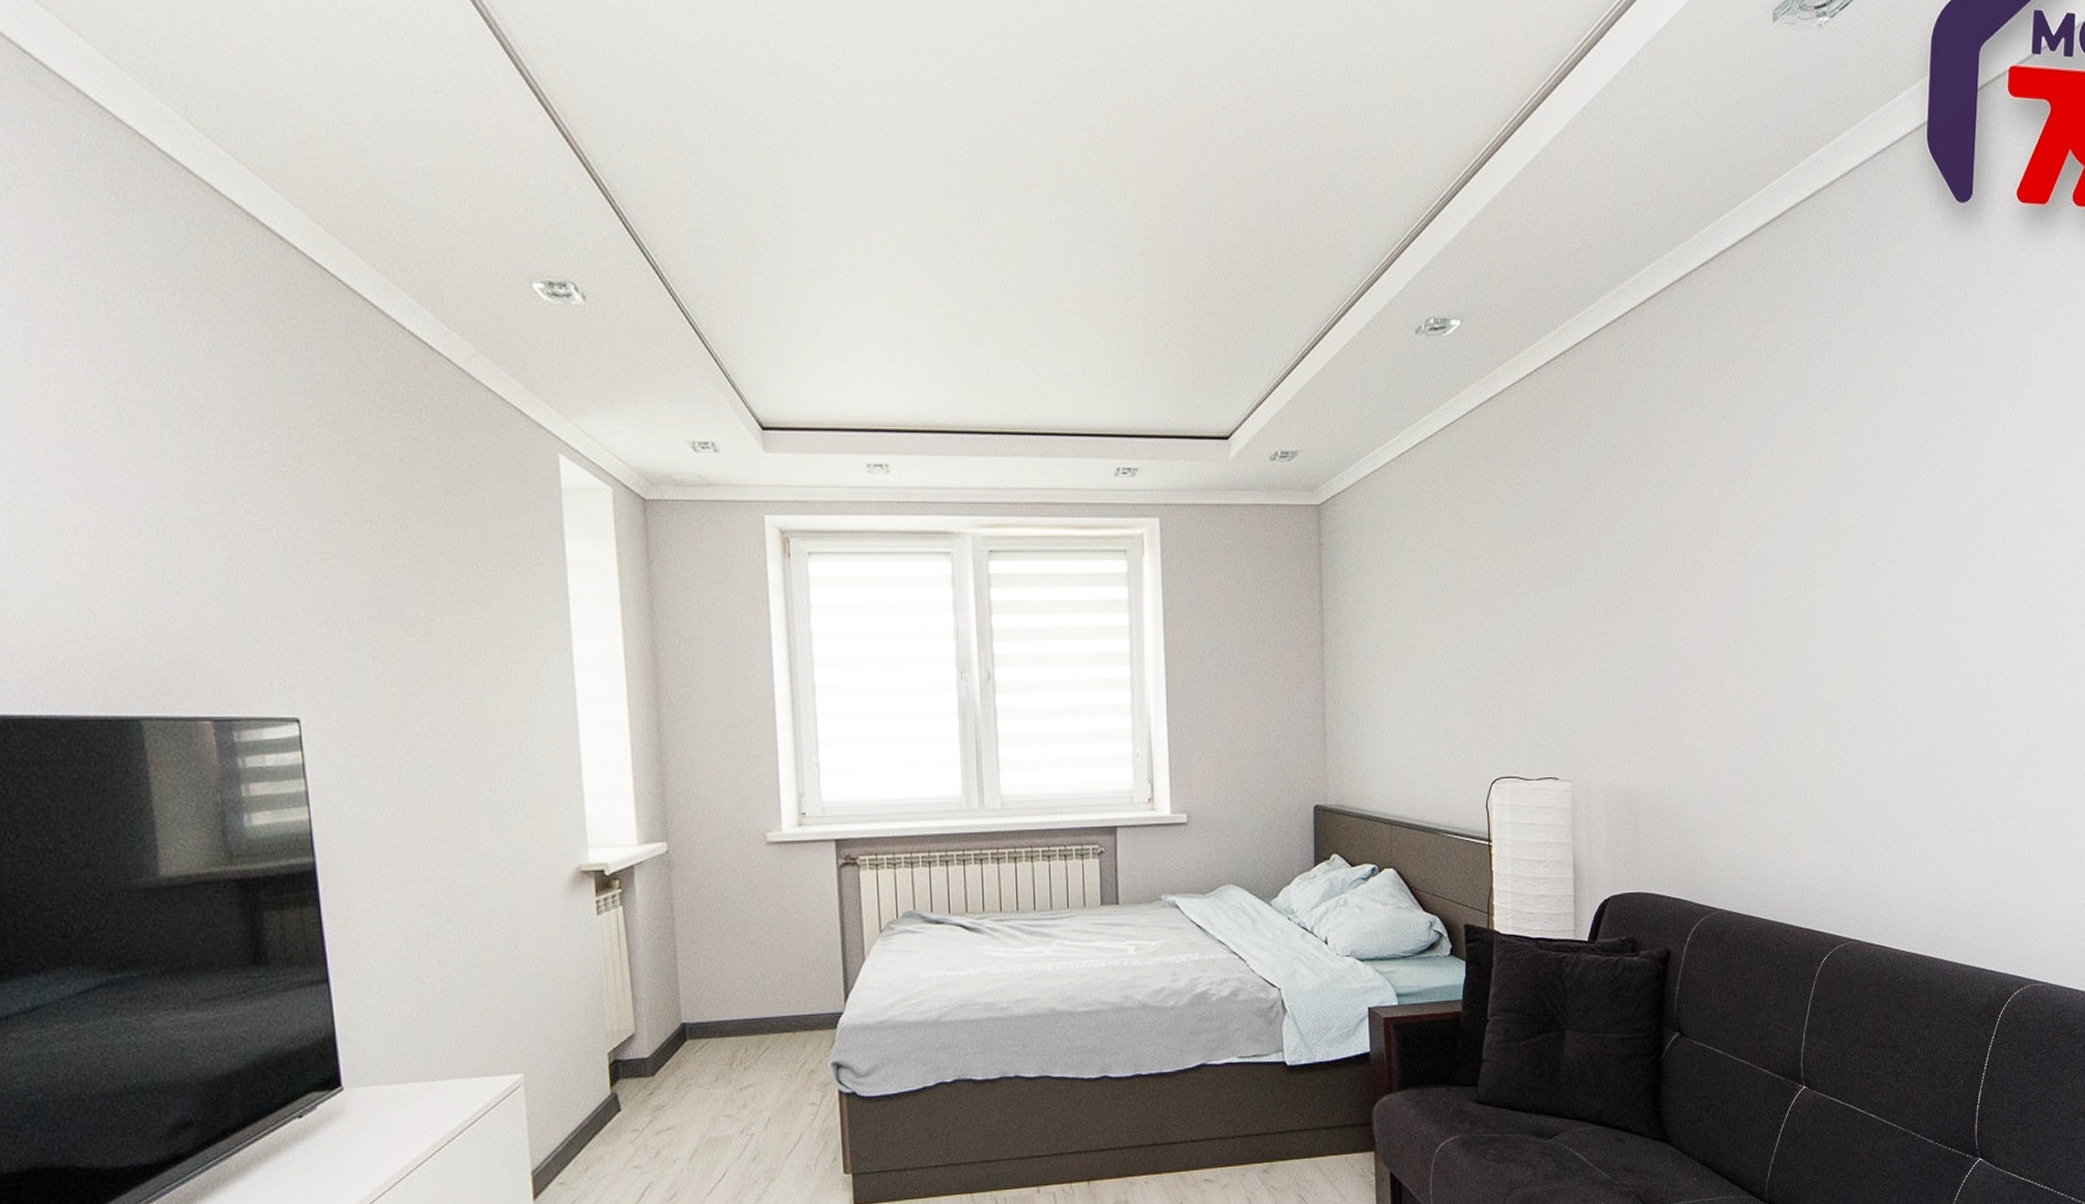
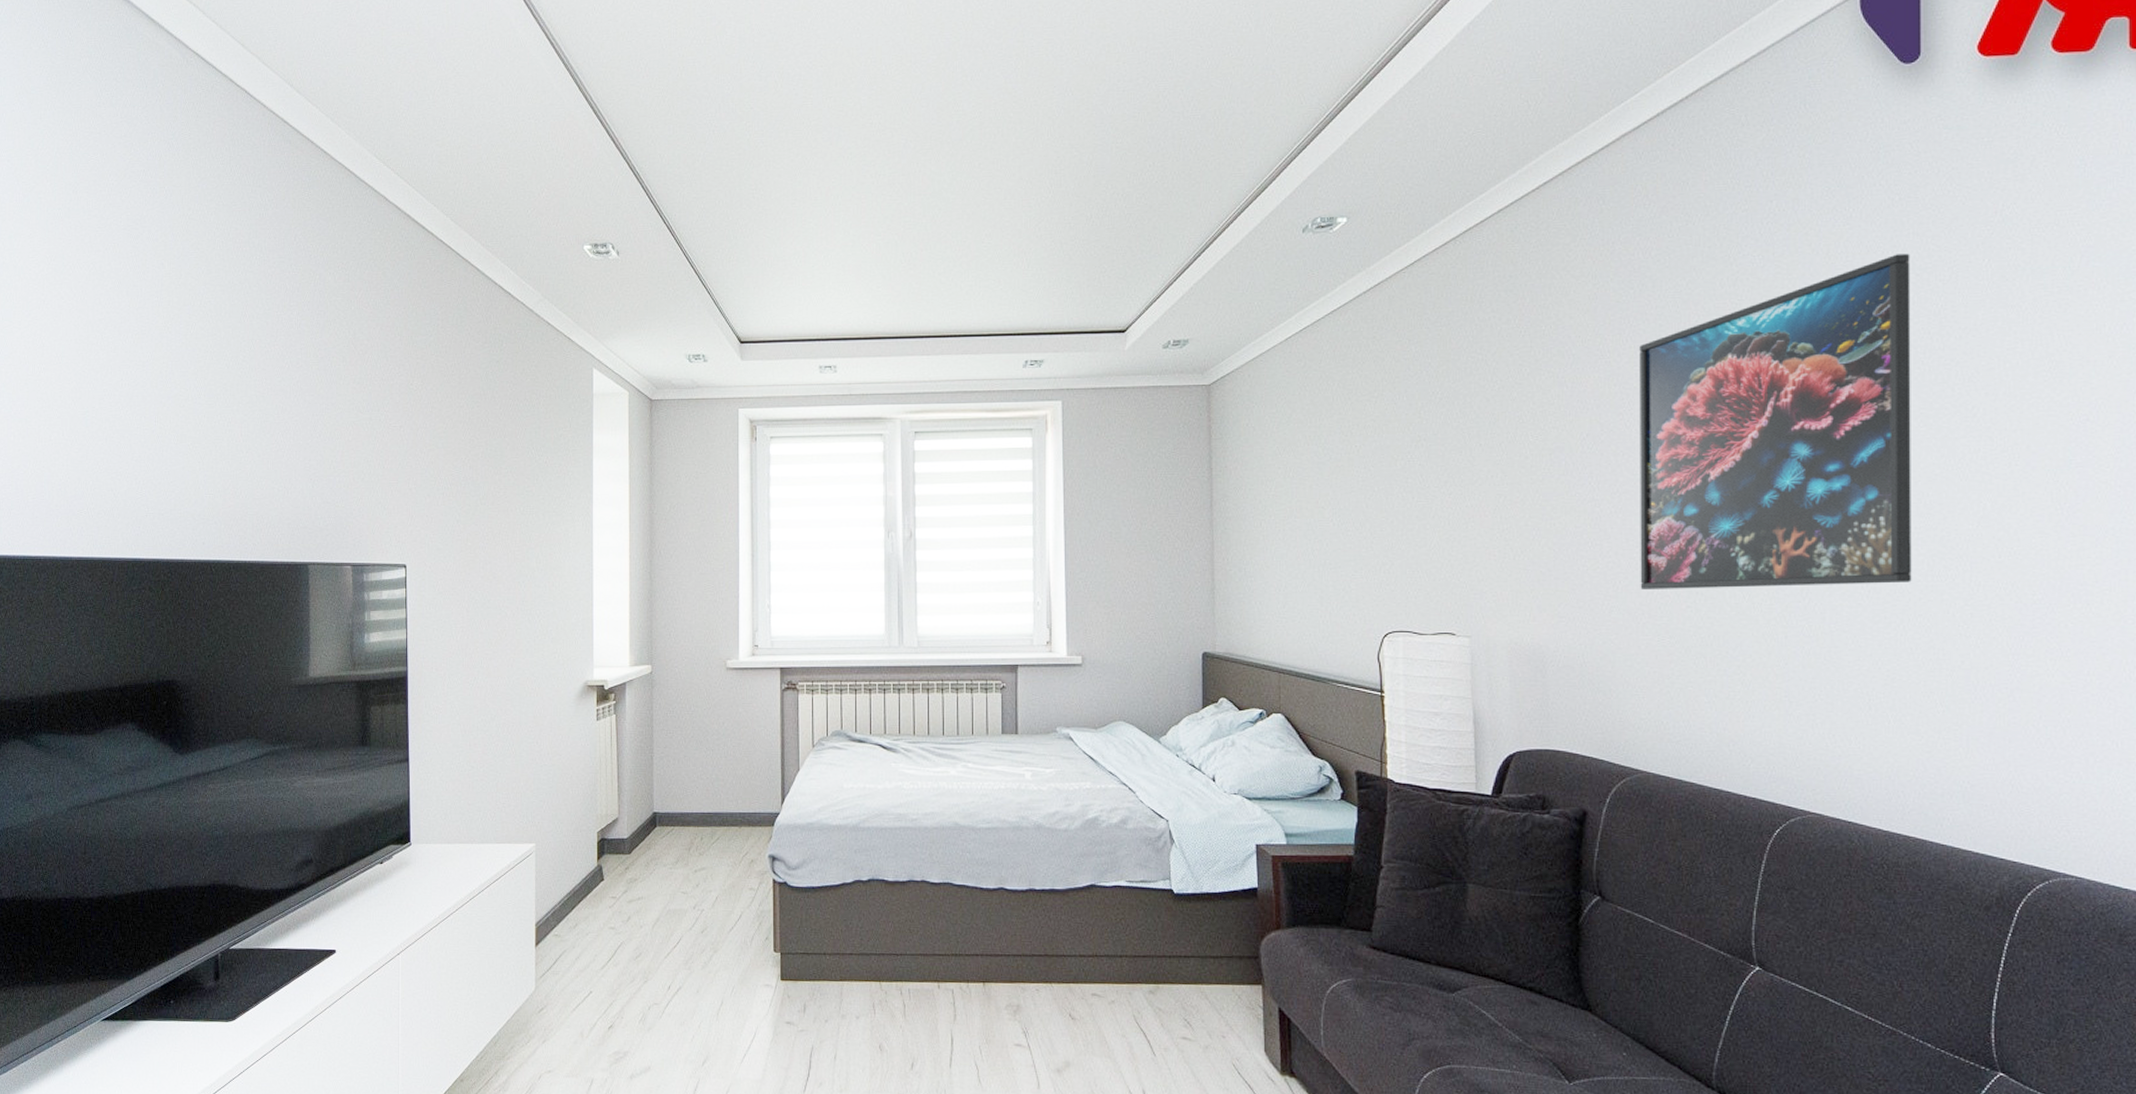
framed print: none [1722,397,1954,729] -> present [1639,253,1912,589]

